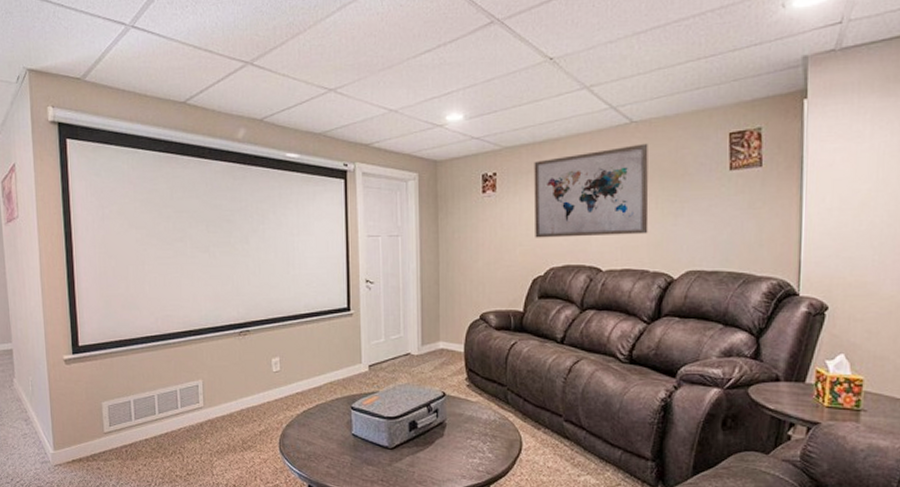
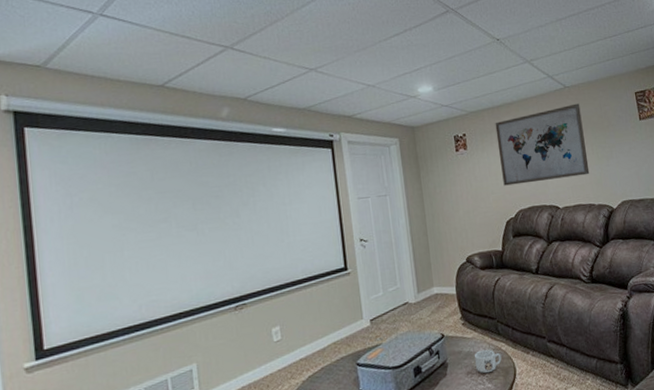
mug: none [476,416,507,442] -> present [474,349,502,374]

